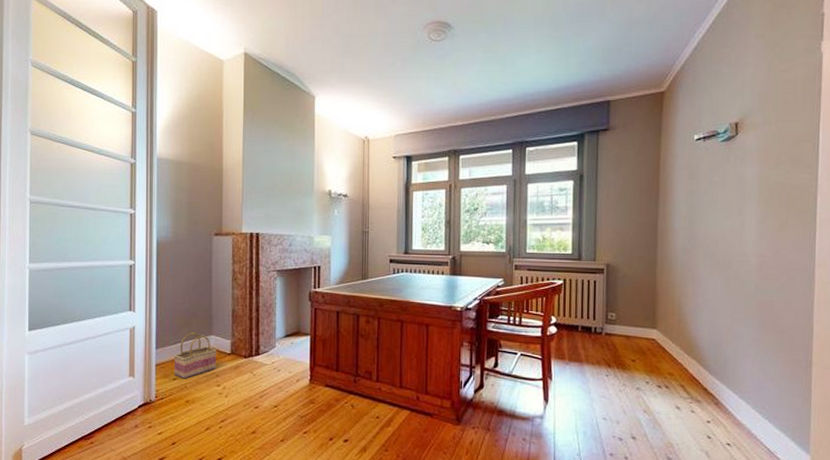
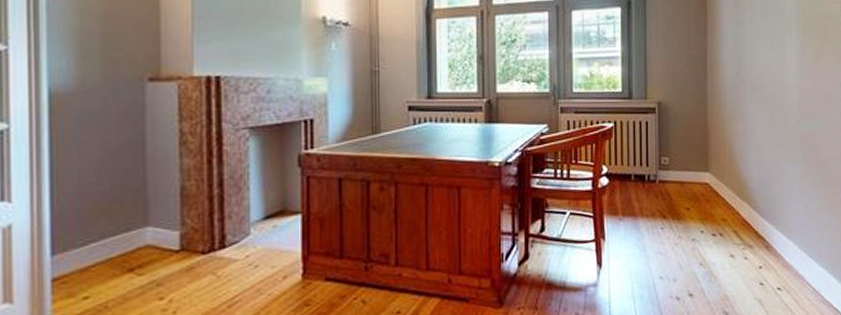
basket: present [173,332,216,379] -> none [83,225,156,296]

